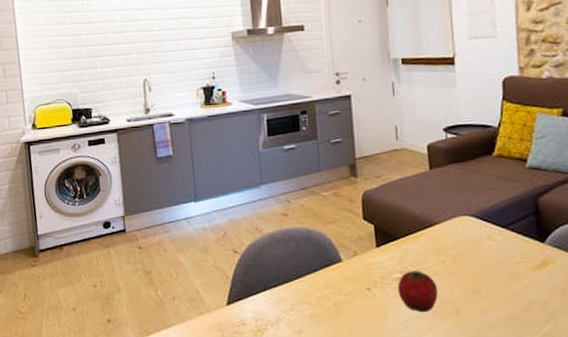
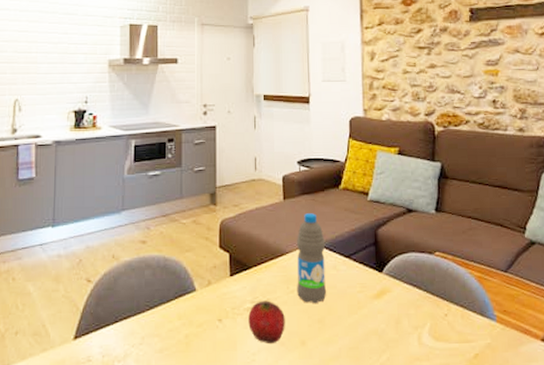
water bottle: none [445,182,482,275] -> present [296,213,327,304]

